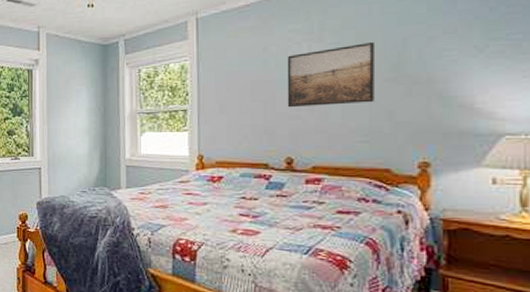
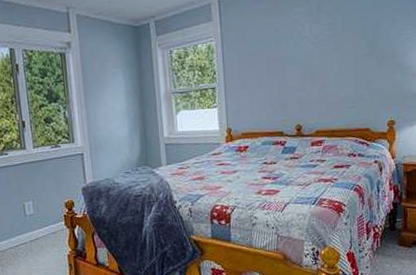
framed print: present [287,43,374,108] -> none [293,24,358,82]

